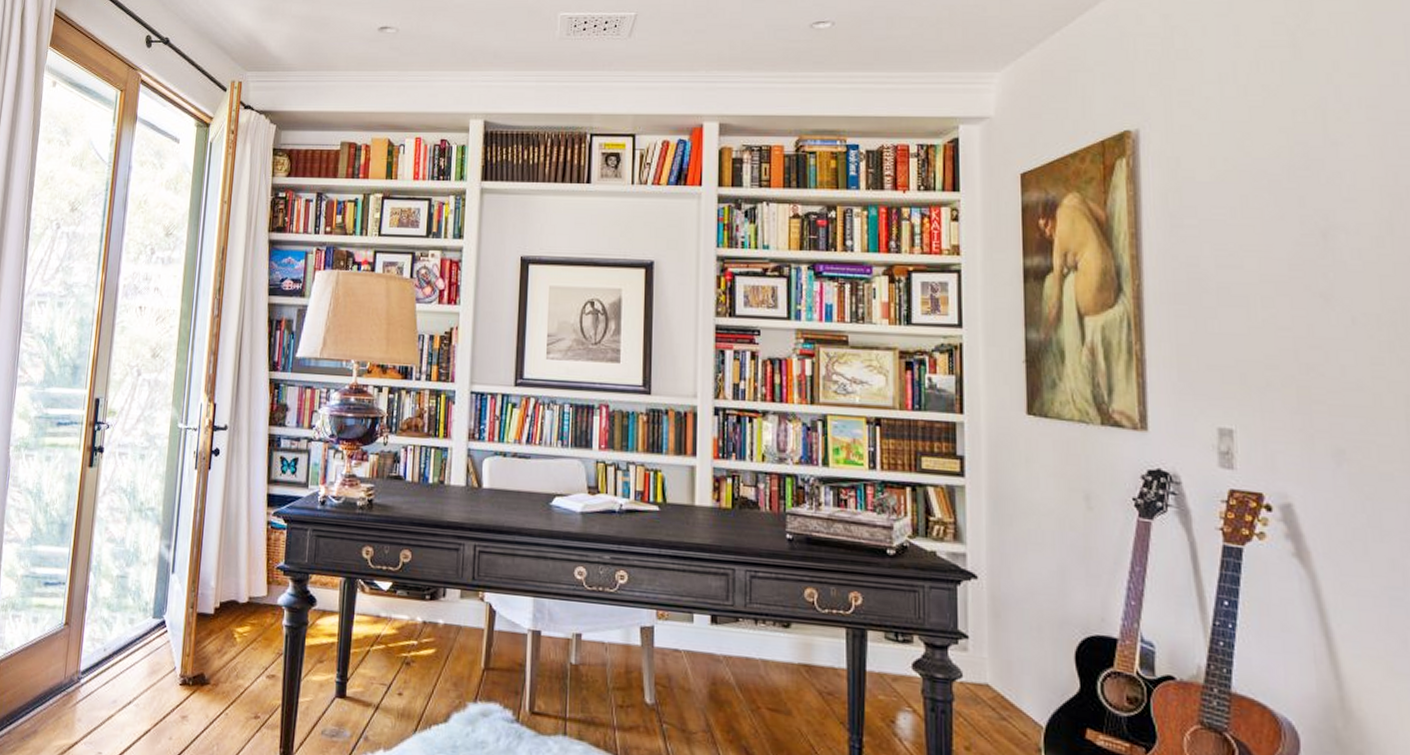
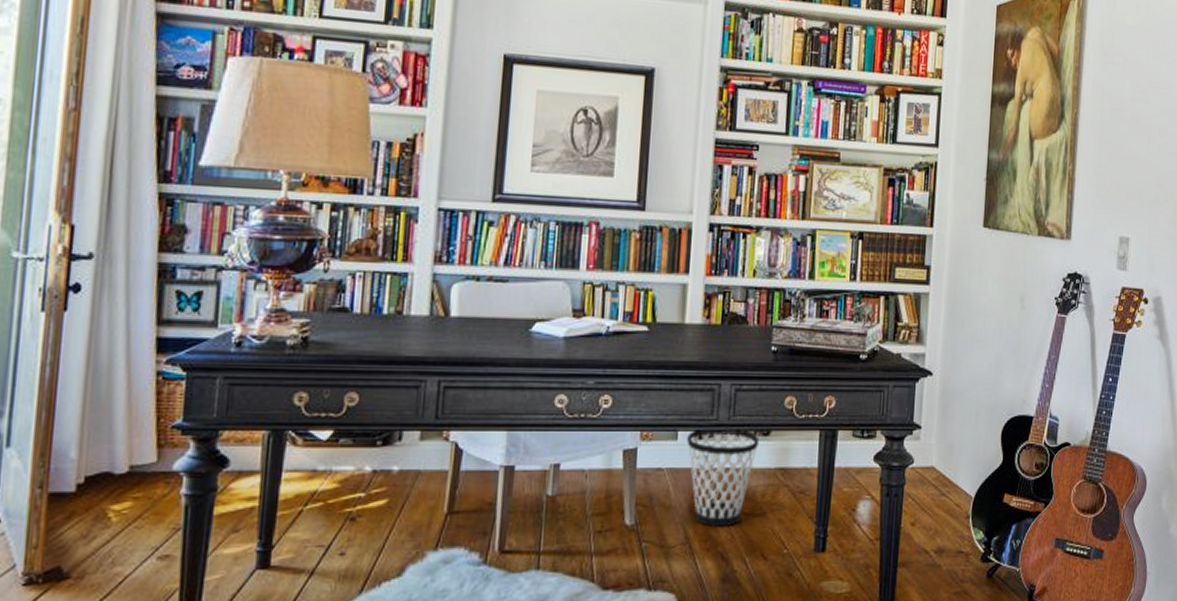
wastebasket: none [703,613,778,720] -> present [687,428,759,526]

